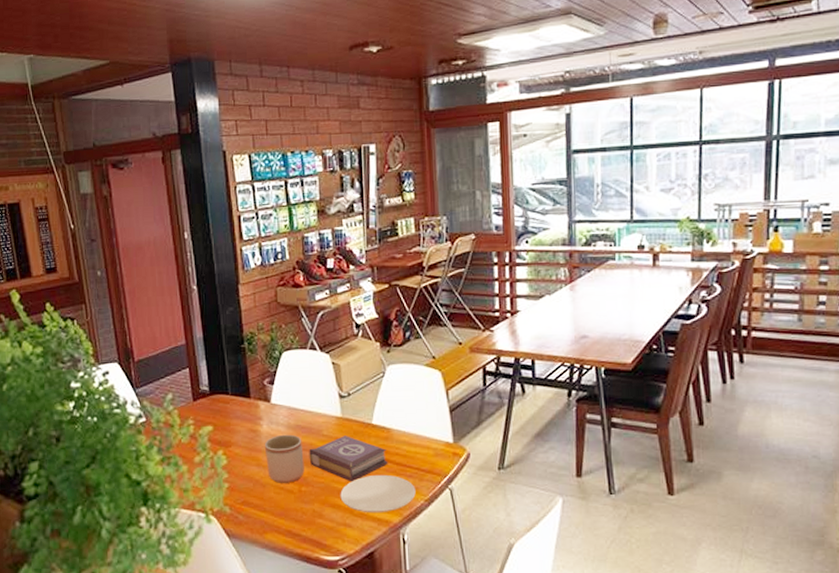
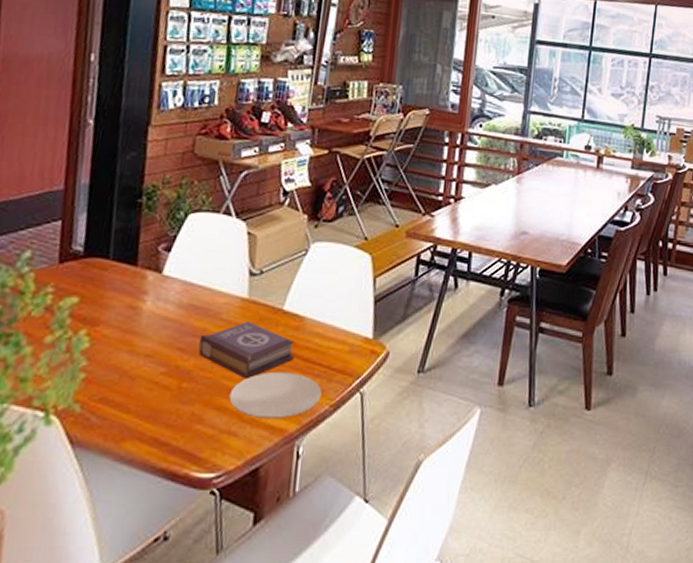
mug: present [264,434,304,483] -> none [141,314,194,377]

